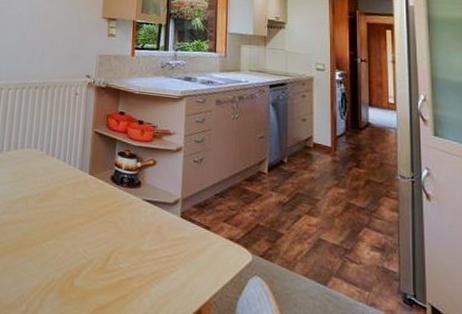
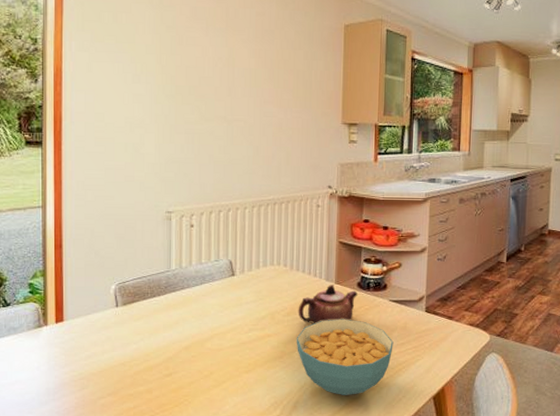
cereal bowl: none [47,211,146,302] -> present [296,319,394,395]
teapot: none [50,174,111,217] -> present [298,284,358,324]

